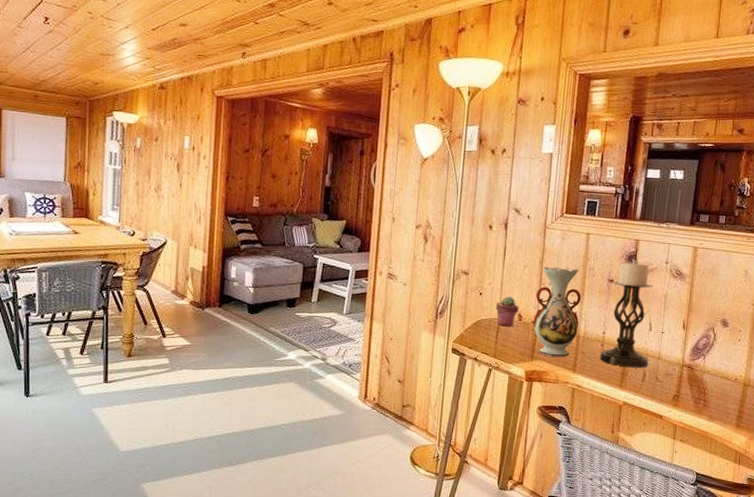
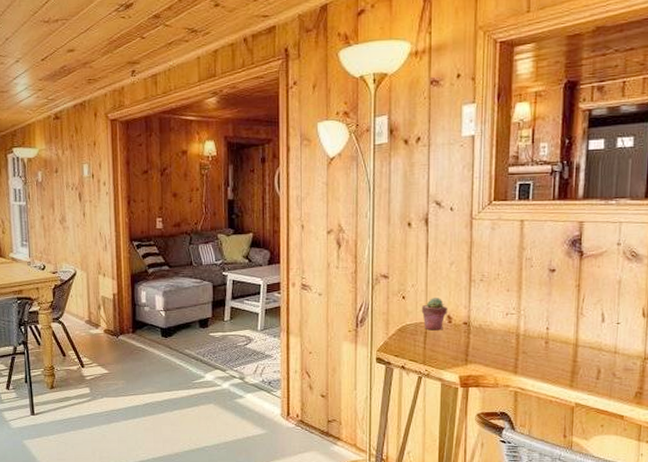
vase: present [533,266,581,358] -> none [465,260,518,360]
candle holder: present [599,260,654,368] -> none [544,244,604,365]

